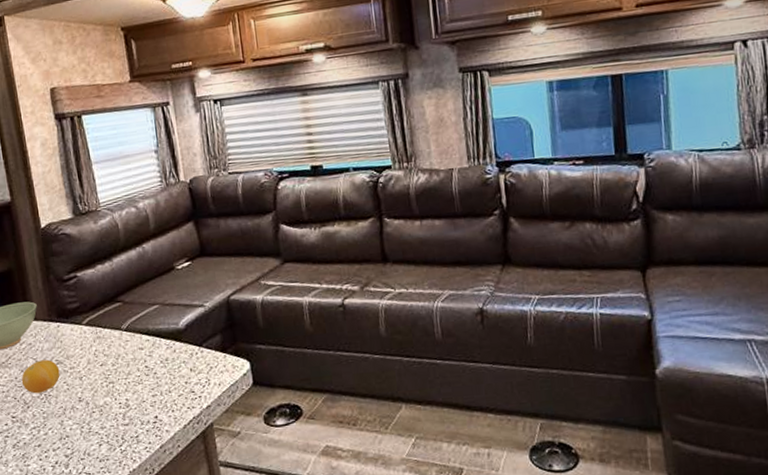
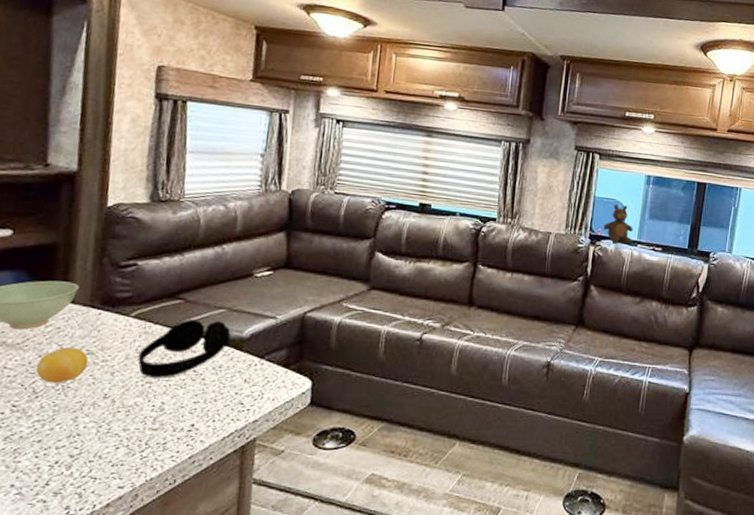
headphones: none [97,317,170,378] -> present [137,319,231,378]
teddy bear: none [510,121,547,167] -> present [603,204,633,245]

